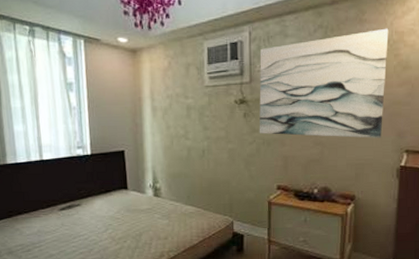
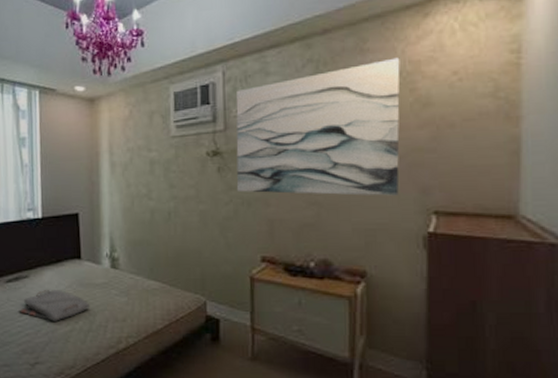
serving tray: none [72,215,137,241] -> present [18,290,90,321]

